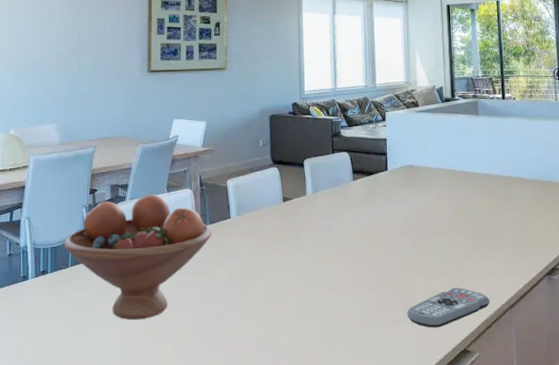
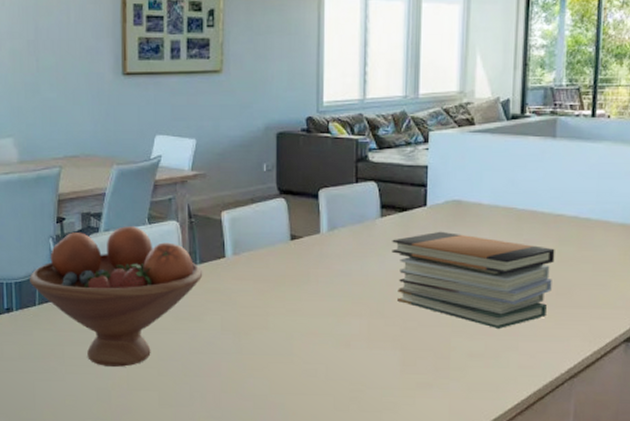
book stack: none [363,190,488,270] -> present [391,231,555,330]
remote control: present [407,288,490,328] -> none [438,351,546,396]

